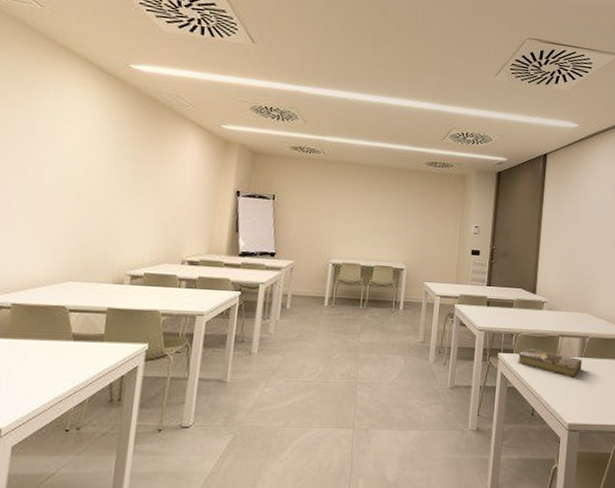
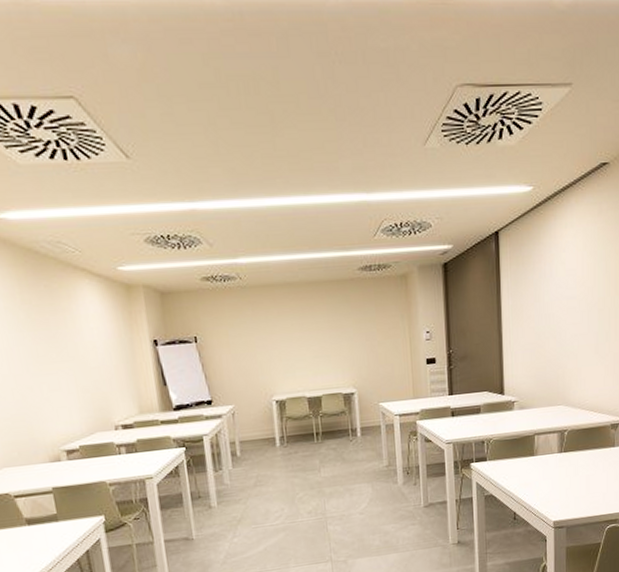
book: present [518,347,582,378] -> none [492,451,563,476]

